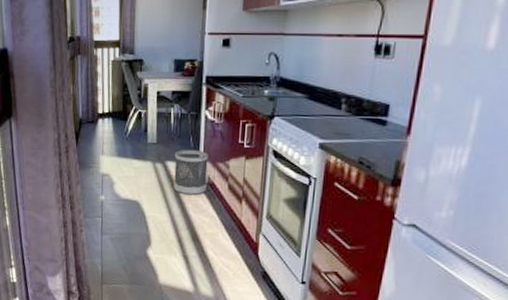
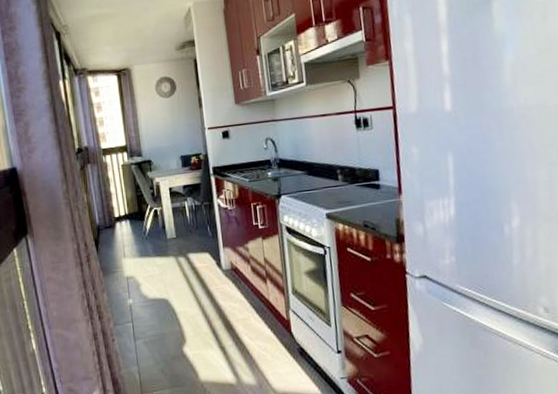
wastebasket: present [173,149,208,196] -> none [195,238,231,284]

